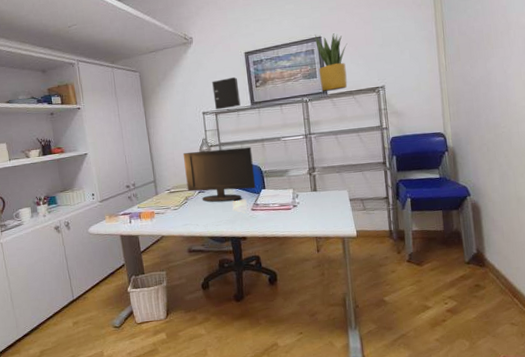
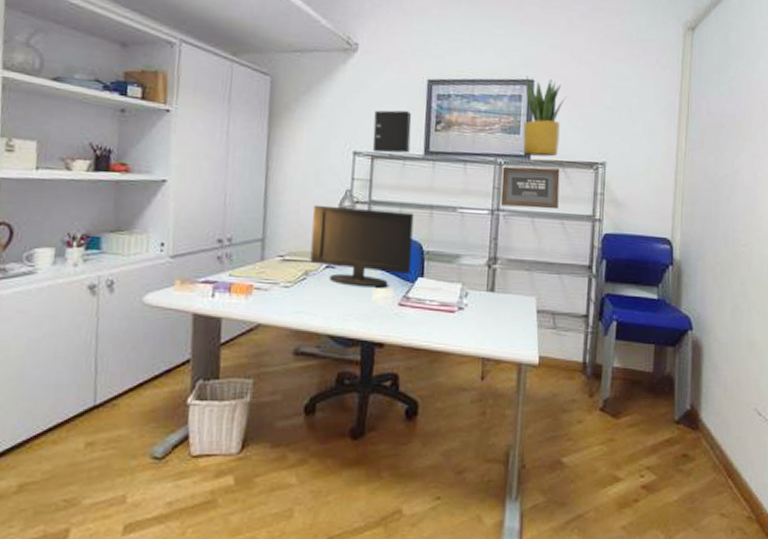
picture frame: none [308,97,354,131] -> present [500,166,560,210]

